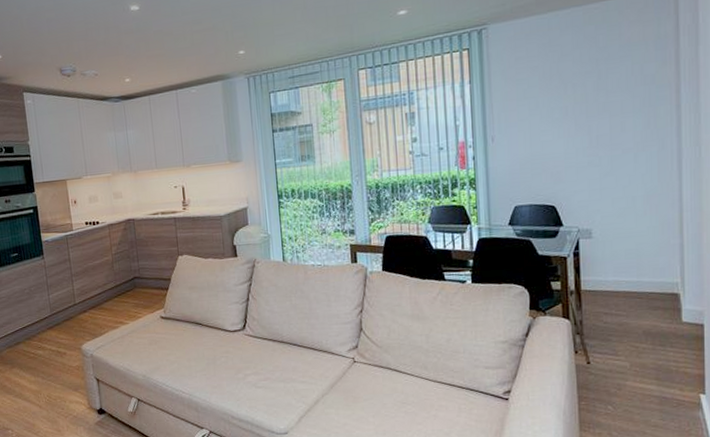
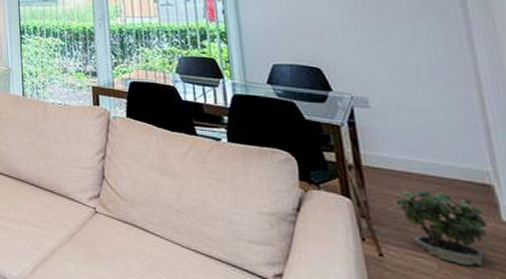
potted plant: none [603,303,671,362] -> present [394,189,488,267]

